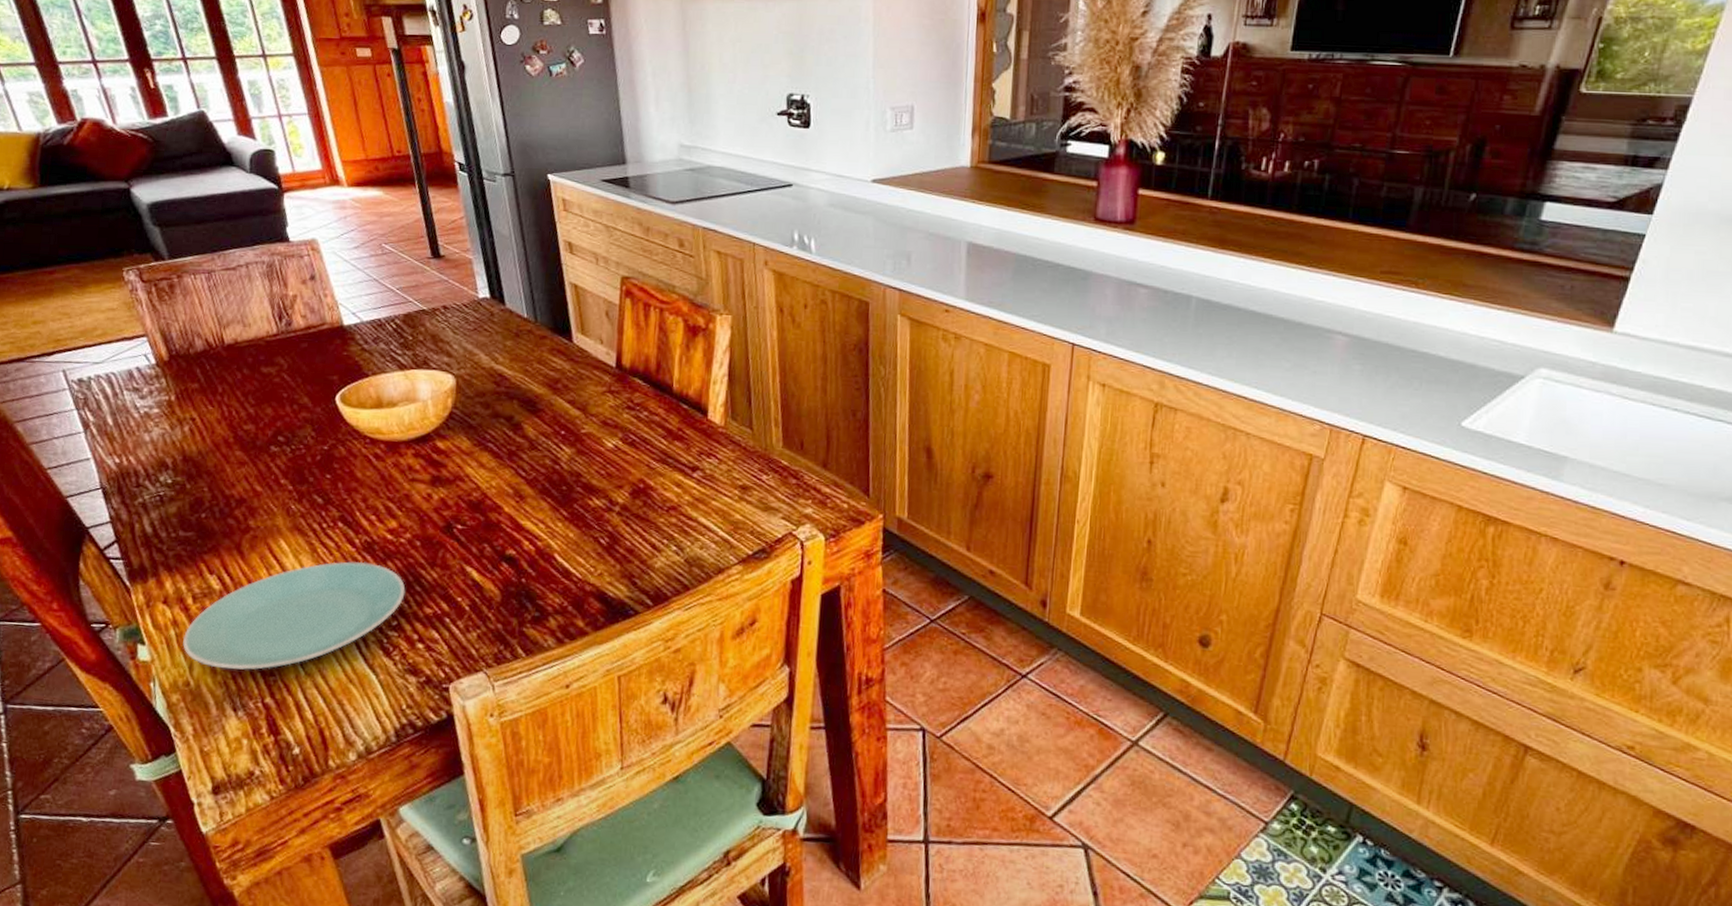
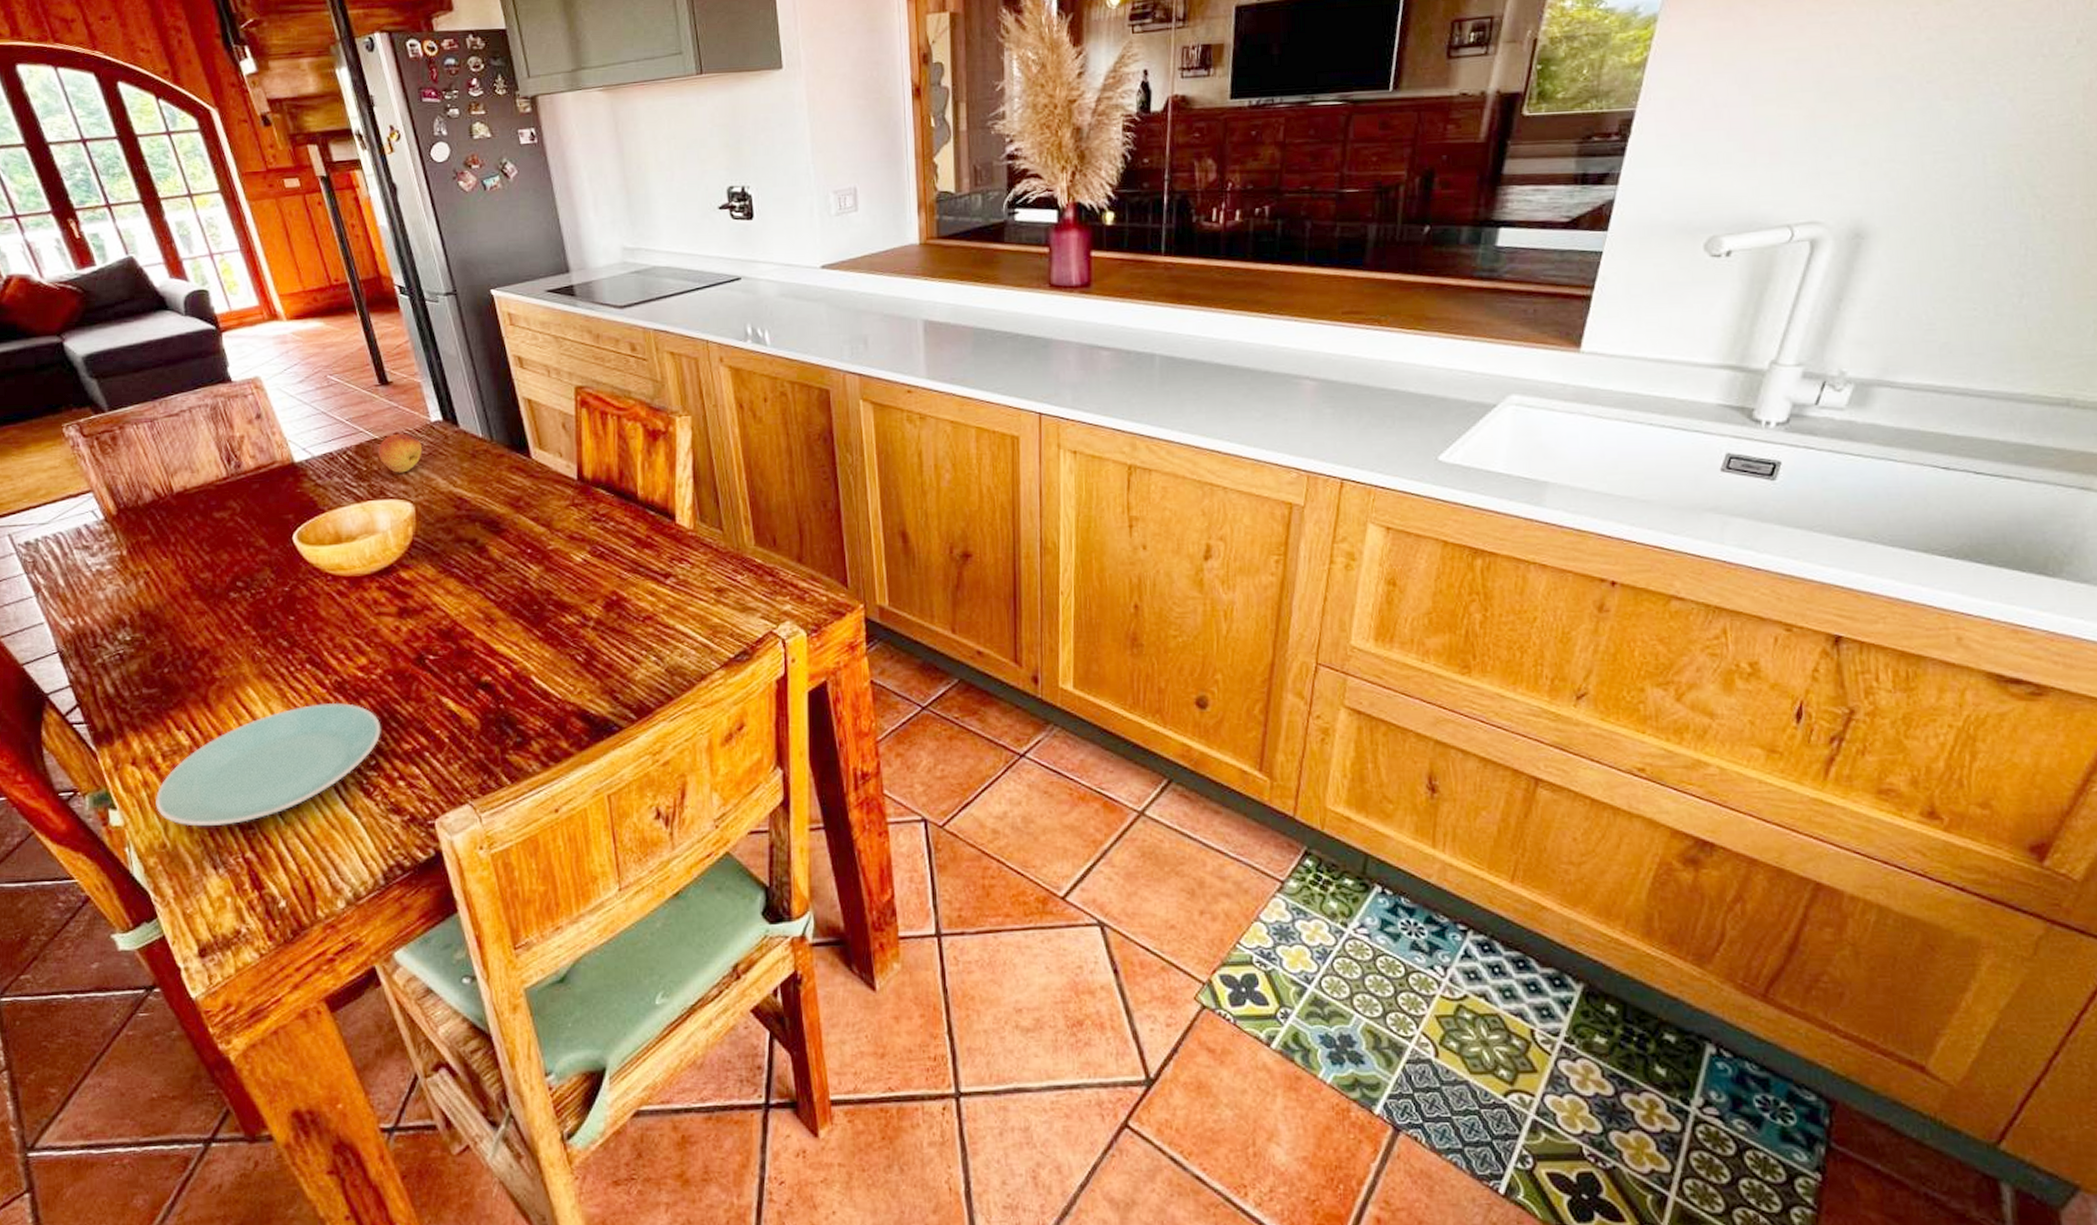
fruit: none [425,306,468,346] -> present [379,433,423,473]

